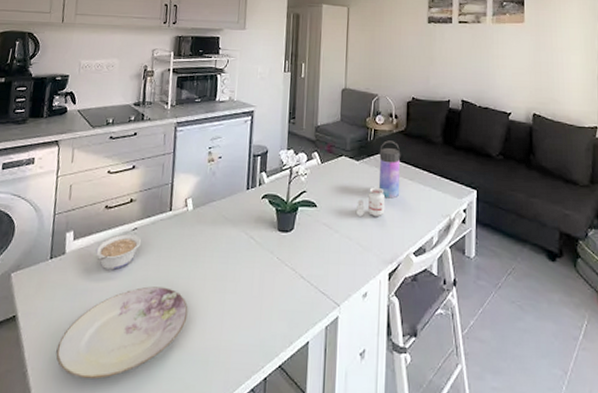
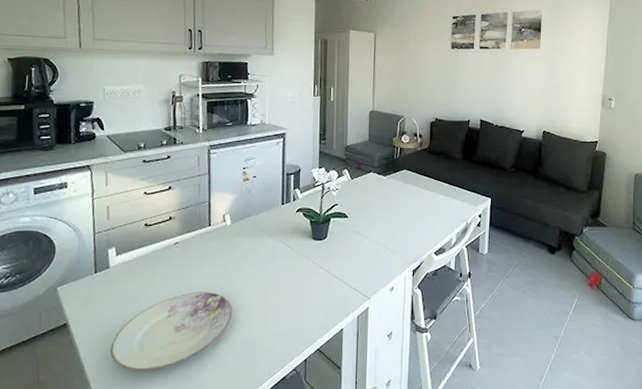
legume: present [95,233,141,270] -> none [139,247,183,279]
candle: present [356,187,385,217] -> none [384,198,409,224]
water bottle: present [379,140,401,199] -> none [404,157,424,208]

